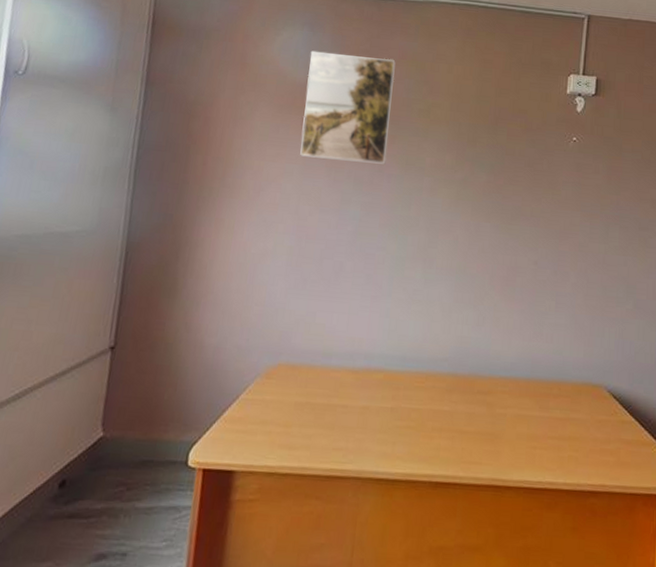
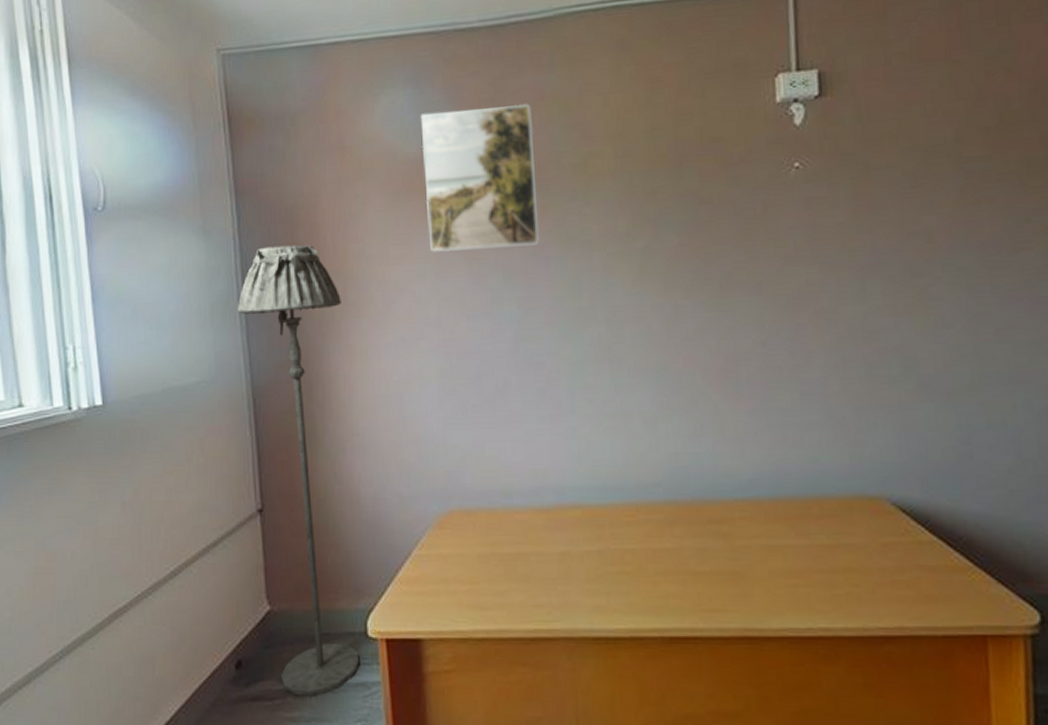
floor lamp: none [100,129,220,517] -> present [237,244,360,696]

